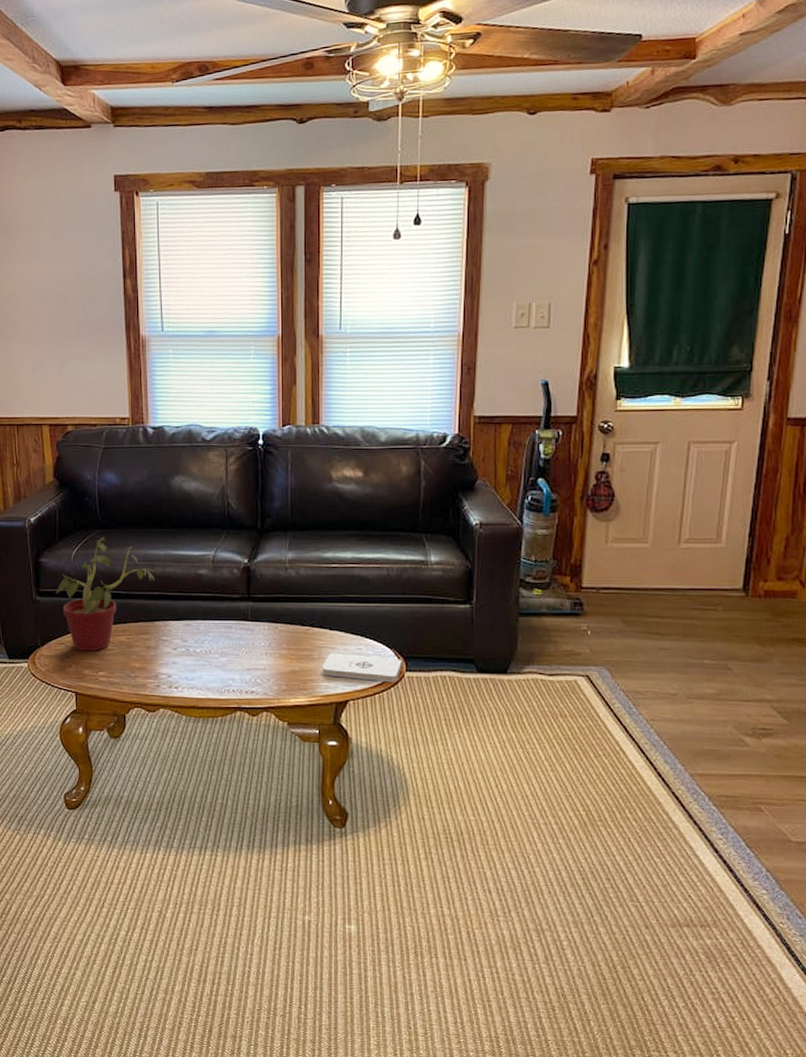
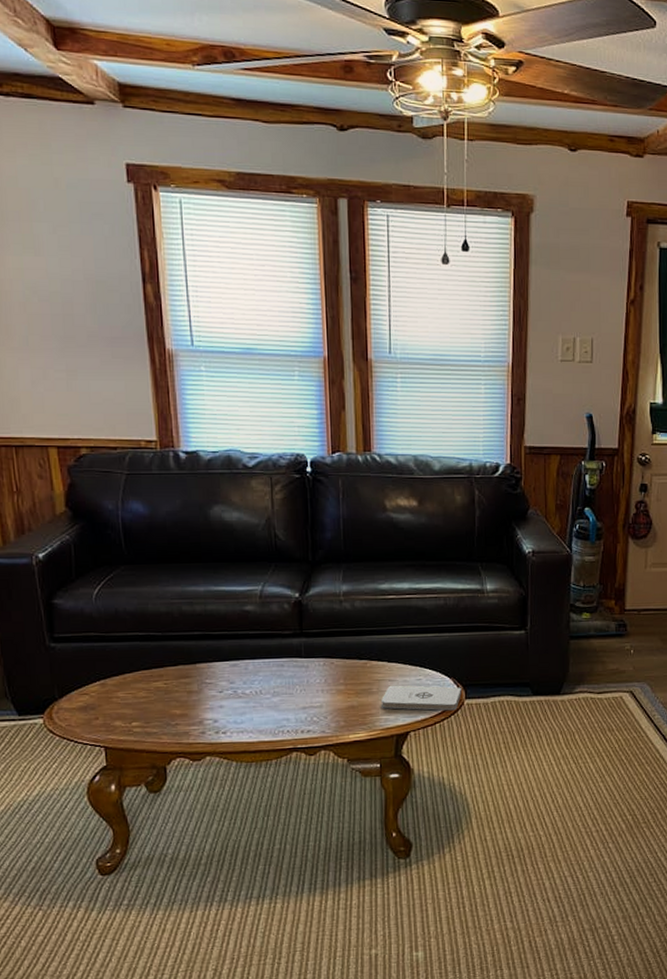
potted plant: present [56,538,155,652] -> none [75,574,195,701]

